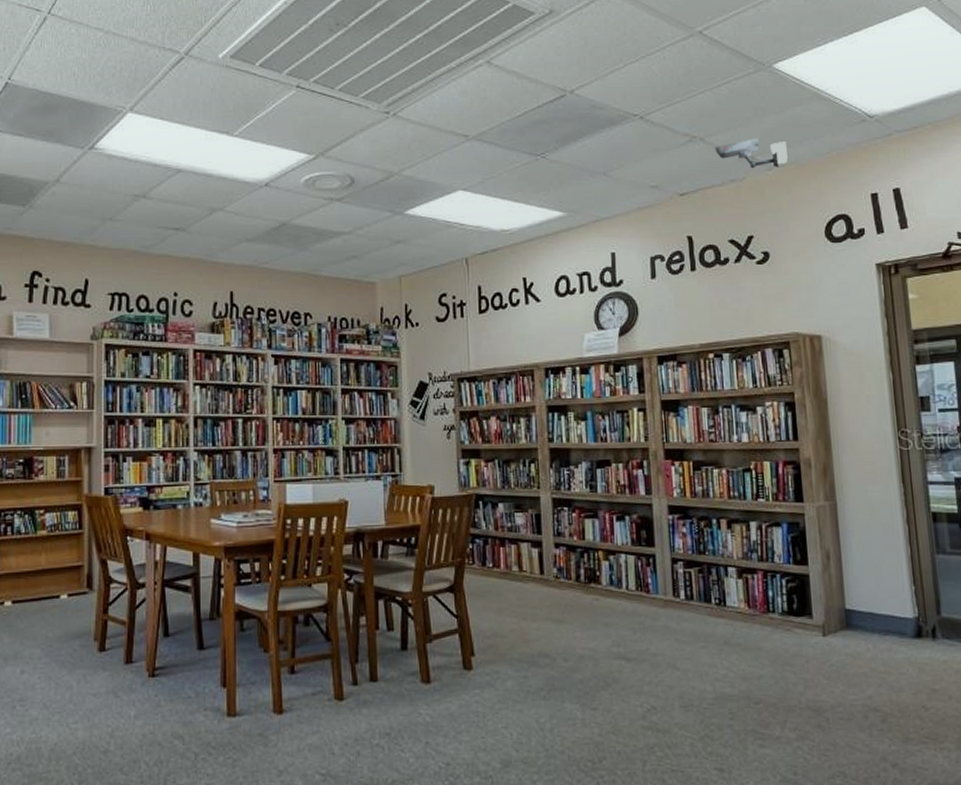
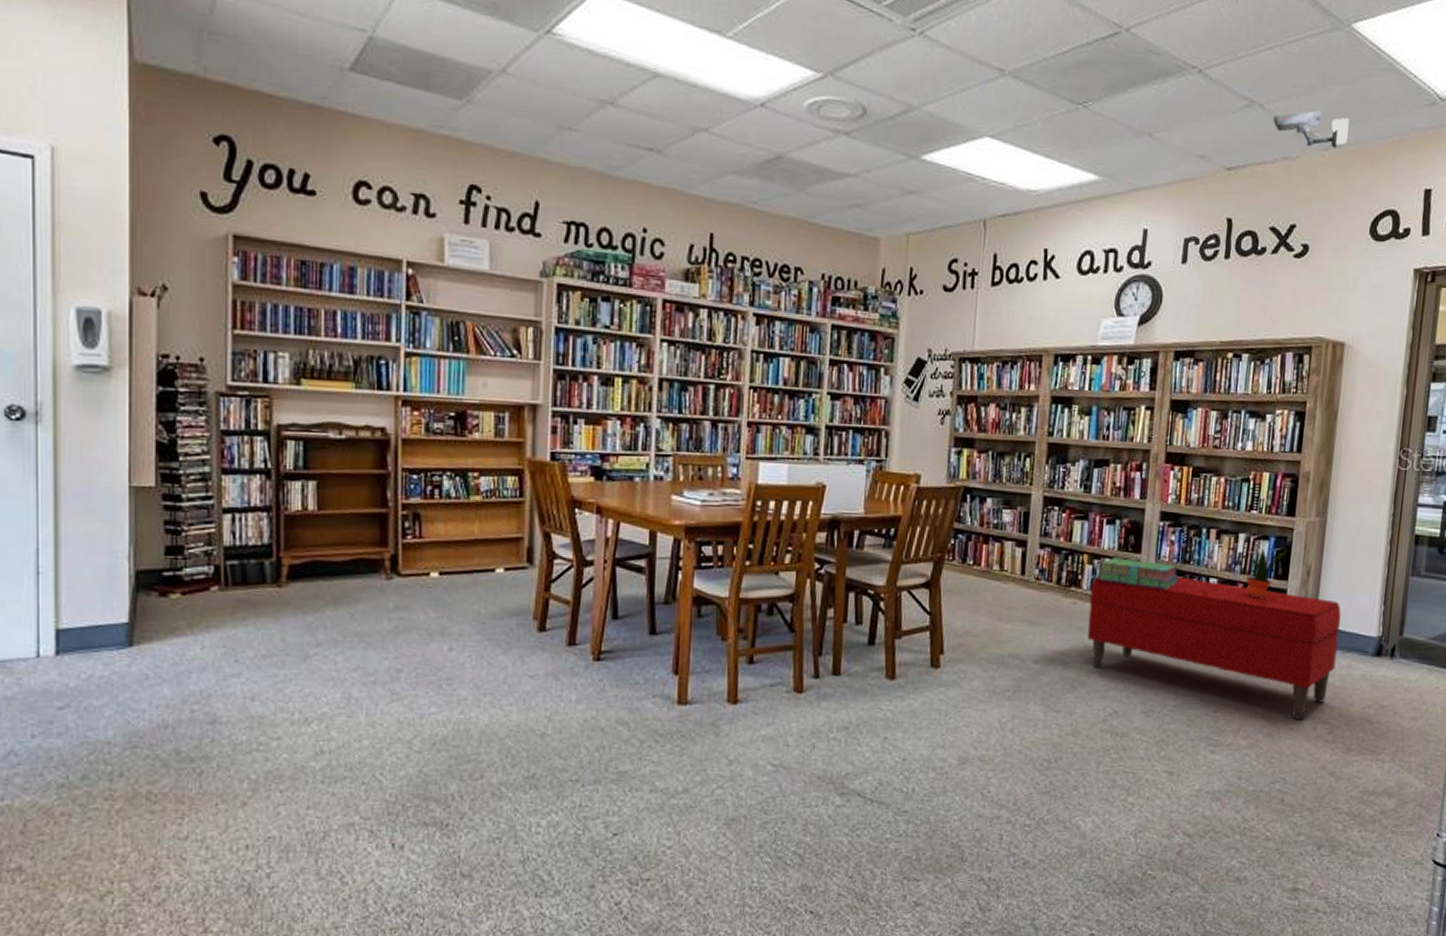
bench: none [610,567,875,709] -> present [1087,576,1341,720]
stack of books: none [616,552,696,581] -> present [1099,557,1178,589]
potted plant: none [765,534,803,585] -> present [1245,548,1289,598]

